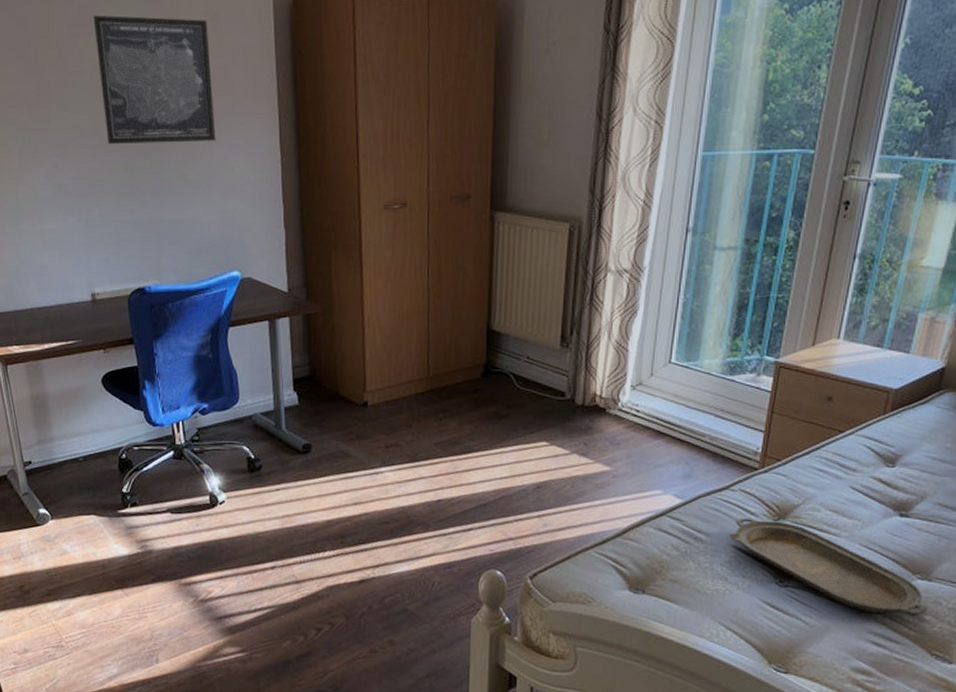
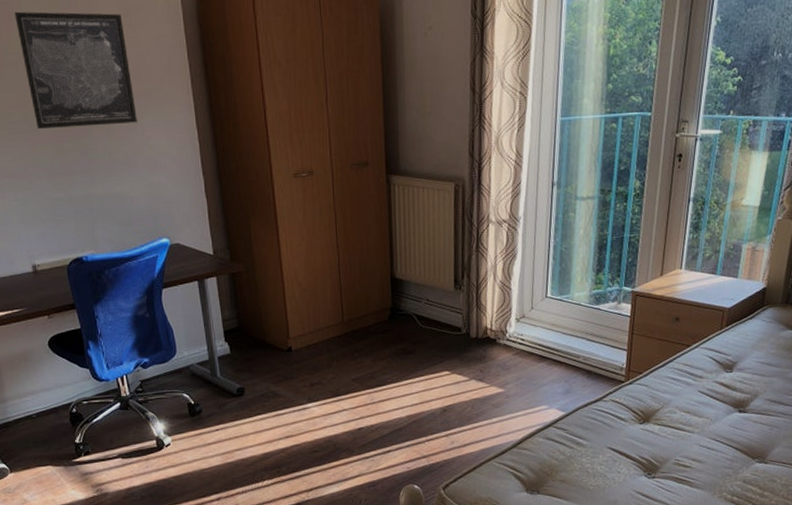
serving tray: present [729,518,929,616] -> none [605,423,767,494]

